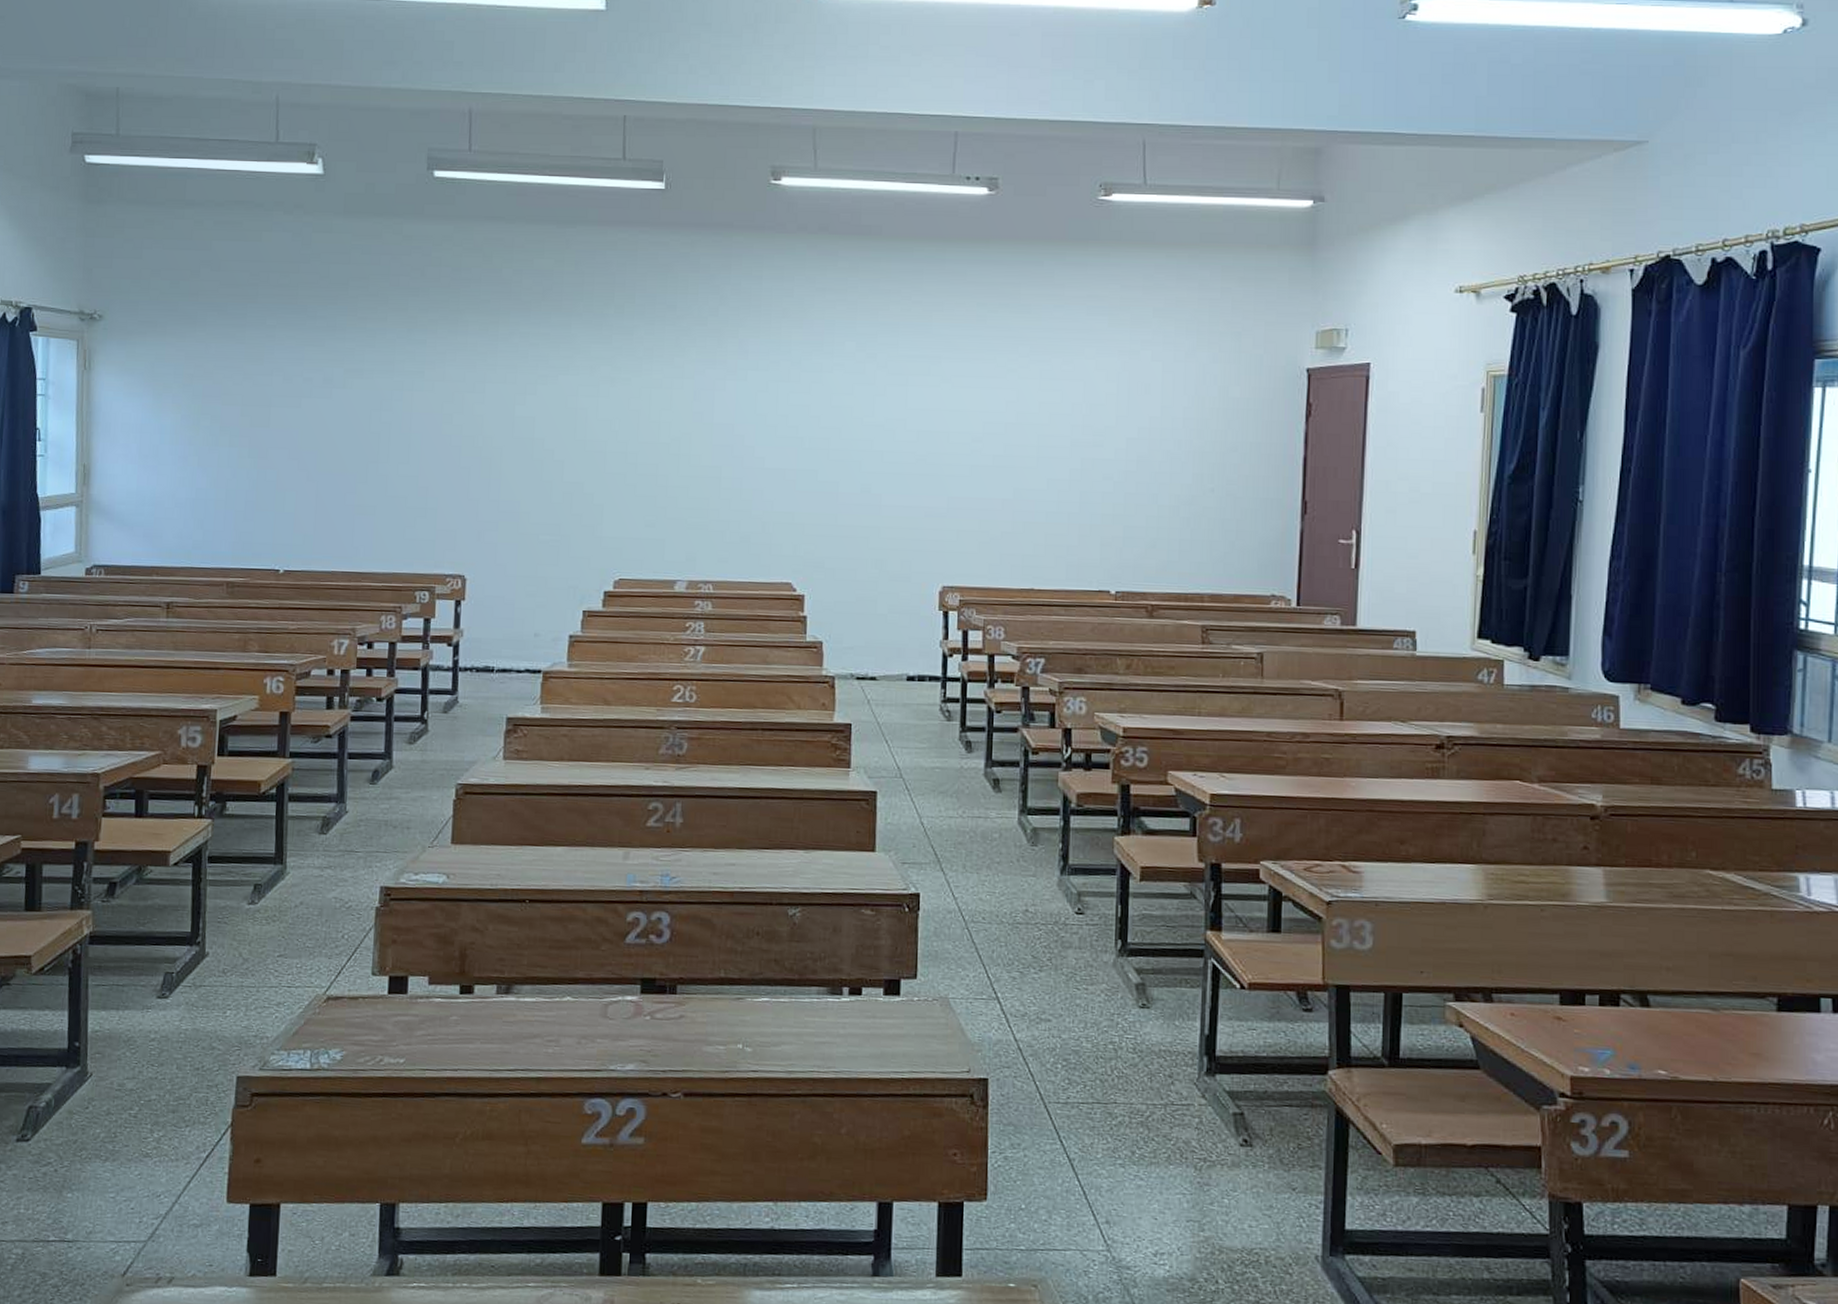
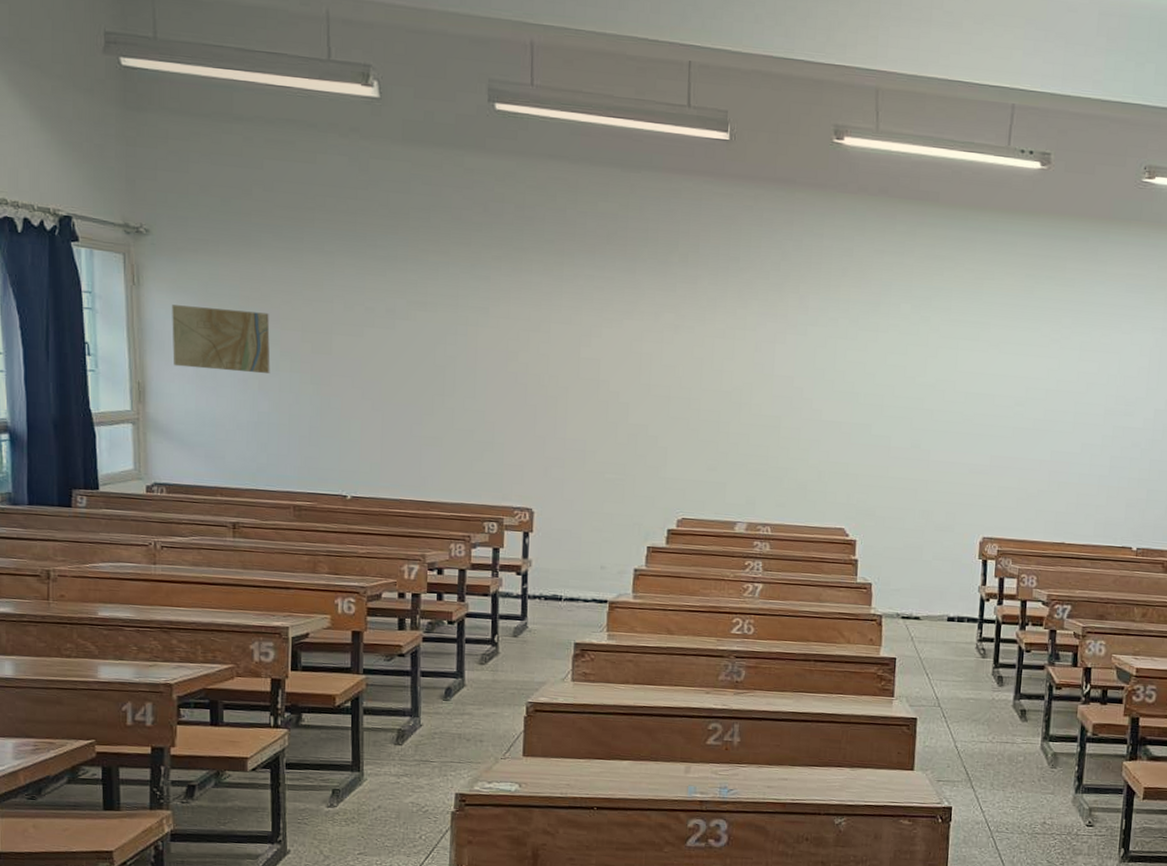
map: none [117,387,211,450] -> present [172,305,270,373]

